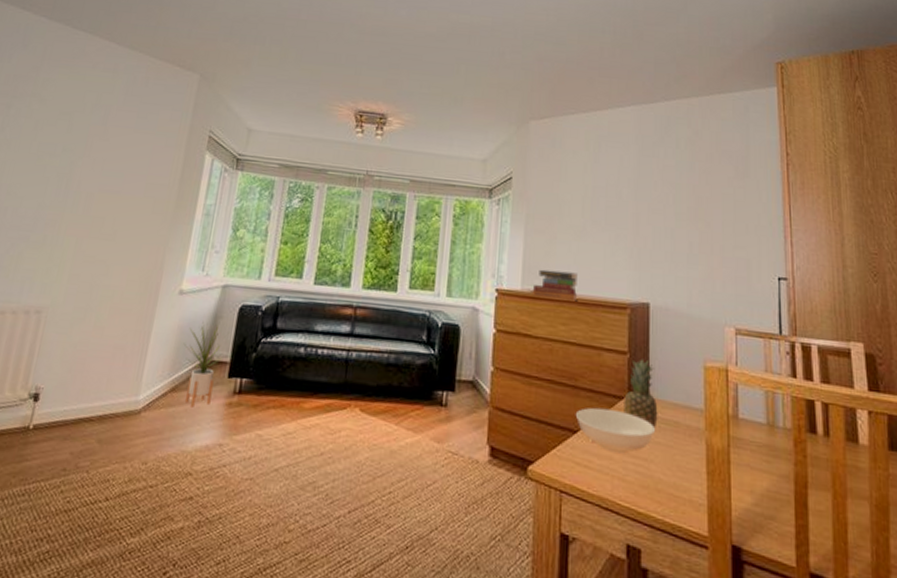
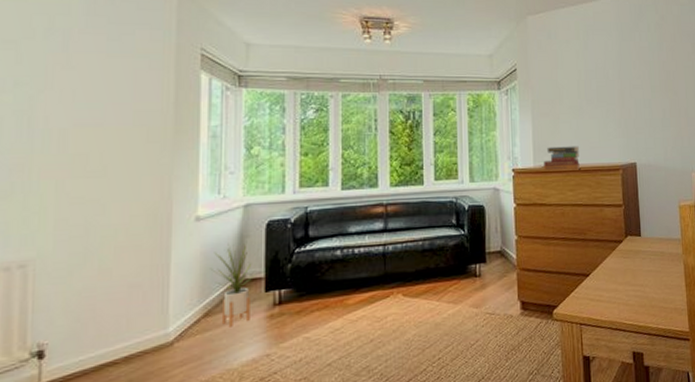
bowl: present [575,407,656,454] -> none [586,251,648,286]
fruit: present [624,359,658,429] -> none [622,208,649,260]

